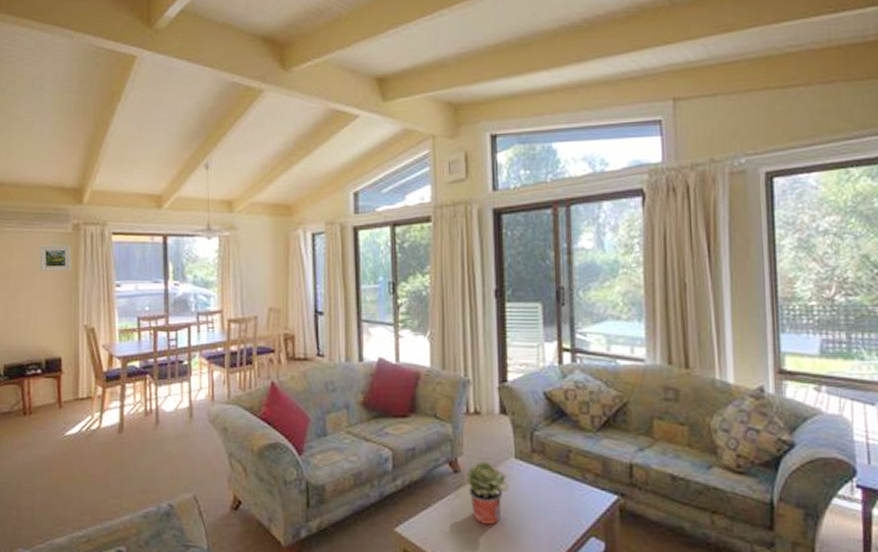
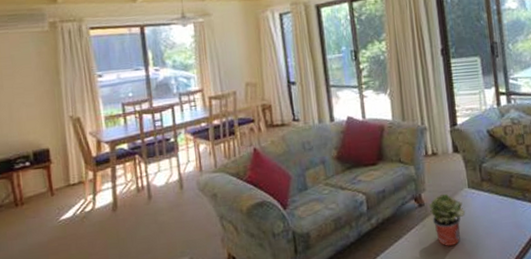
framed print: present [39,245,71,272] -> none [16,42,51,71]

